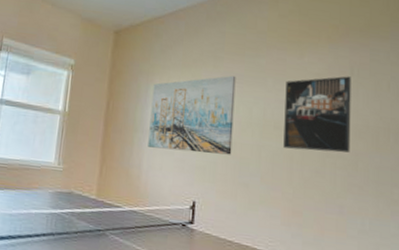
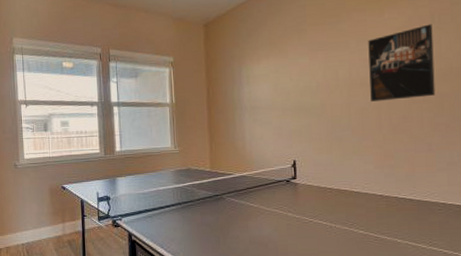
wall art: present [148,75,236,155] -> none [245,44,323,121]

